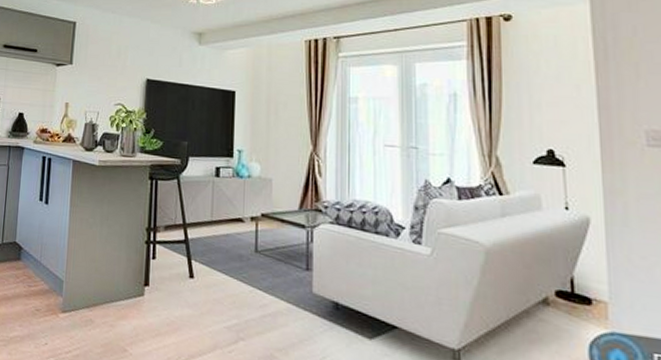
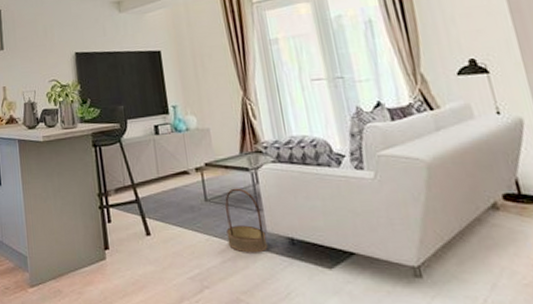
basket: none [271,243,311,313] -> present [225,188,268,253]

